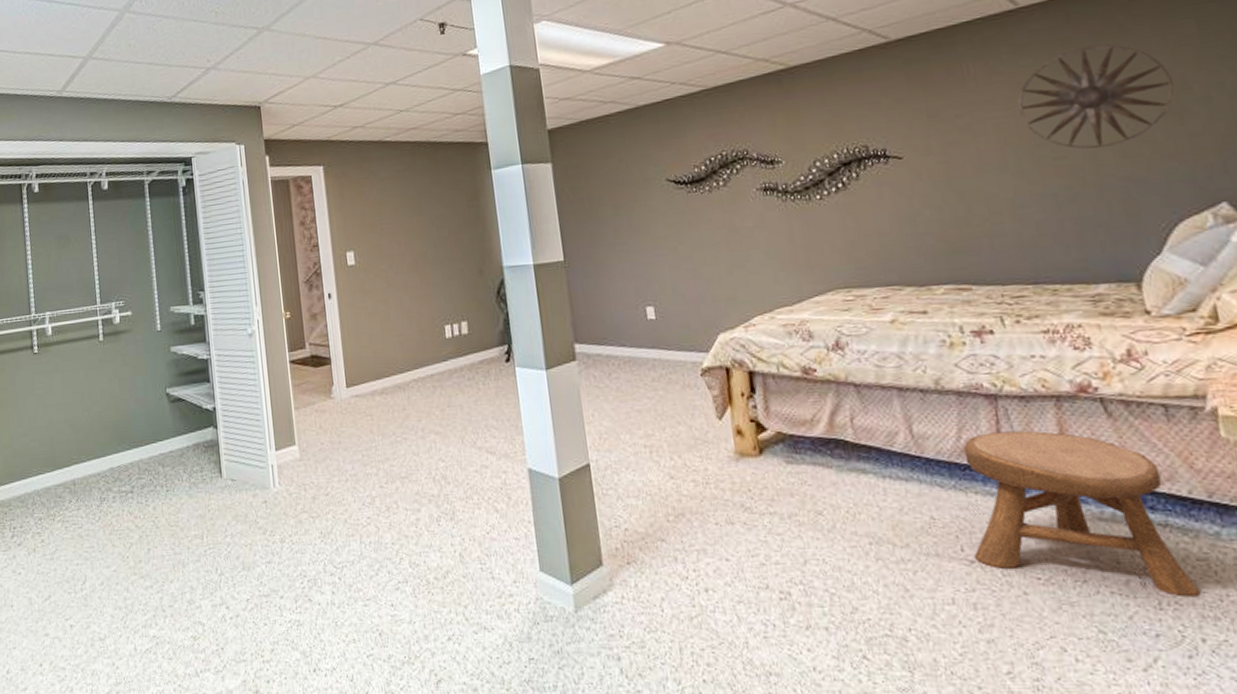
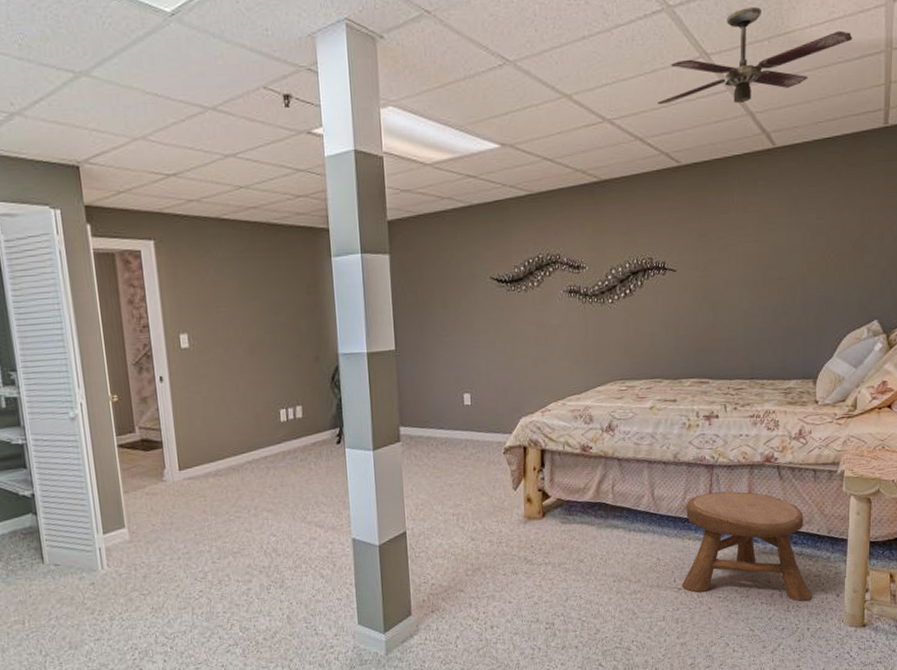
wall art: present [1018,44,1175,149] -> none [762,187,862,273]

